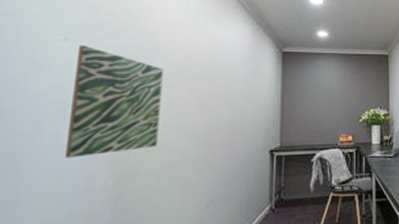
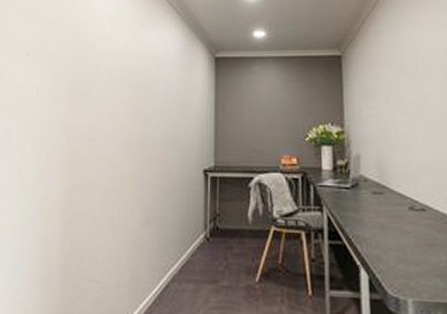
wall art: present [65,45,164,158] -> none [28,59,103,166]

